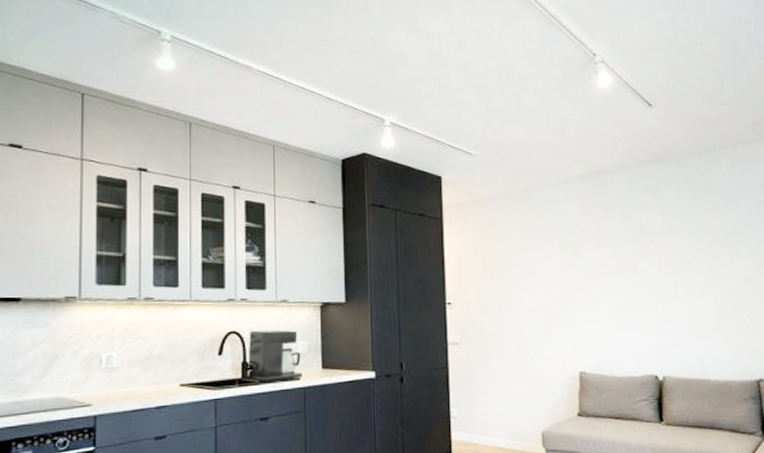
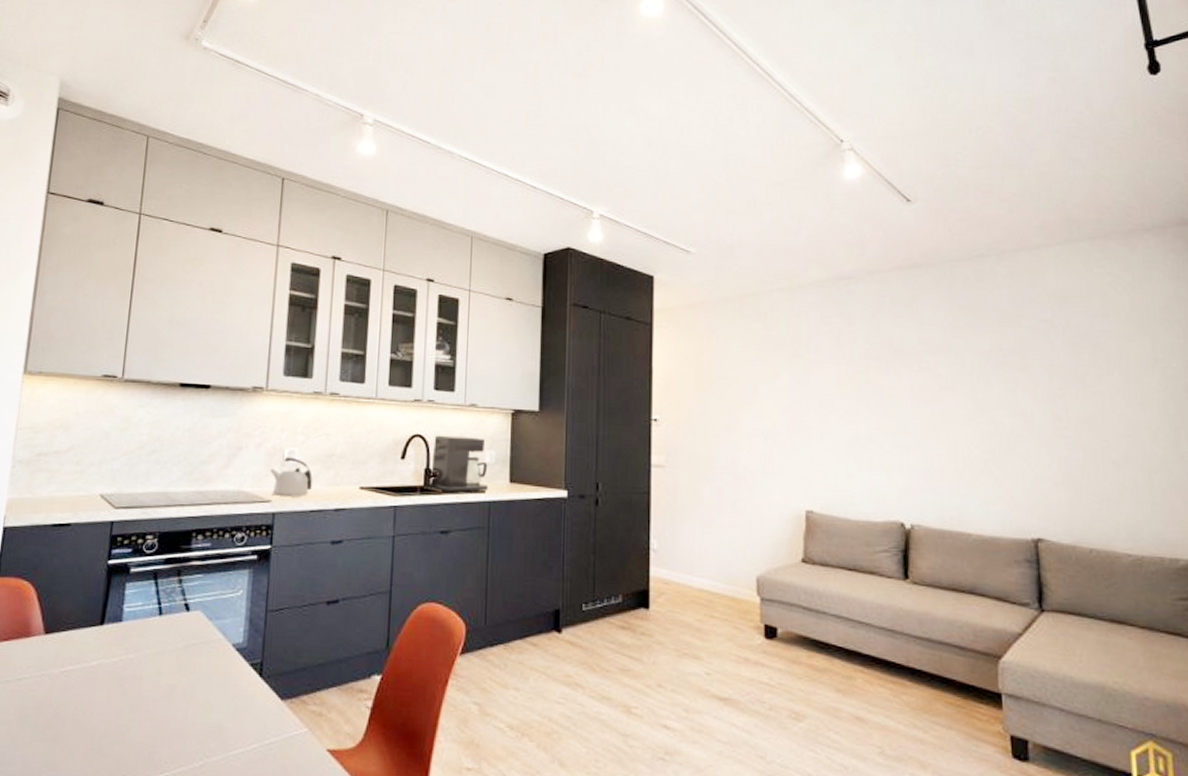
kettle: none [89,361,132,400] -> present [270,457,313,498]

